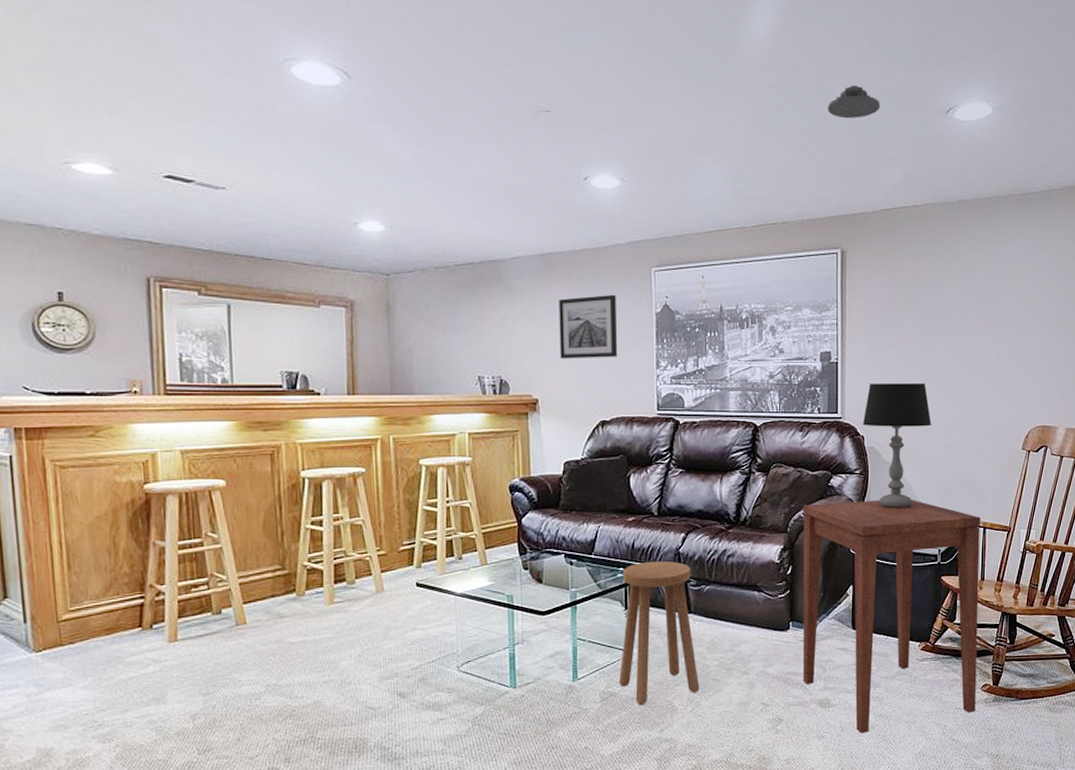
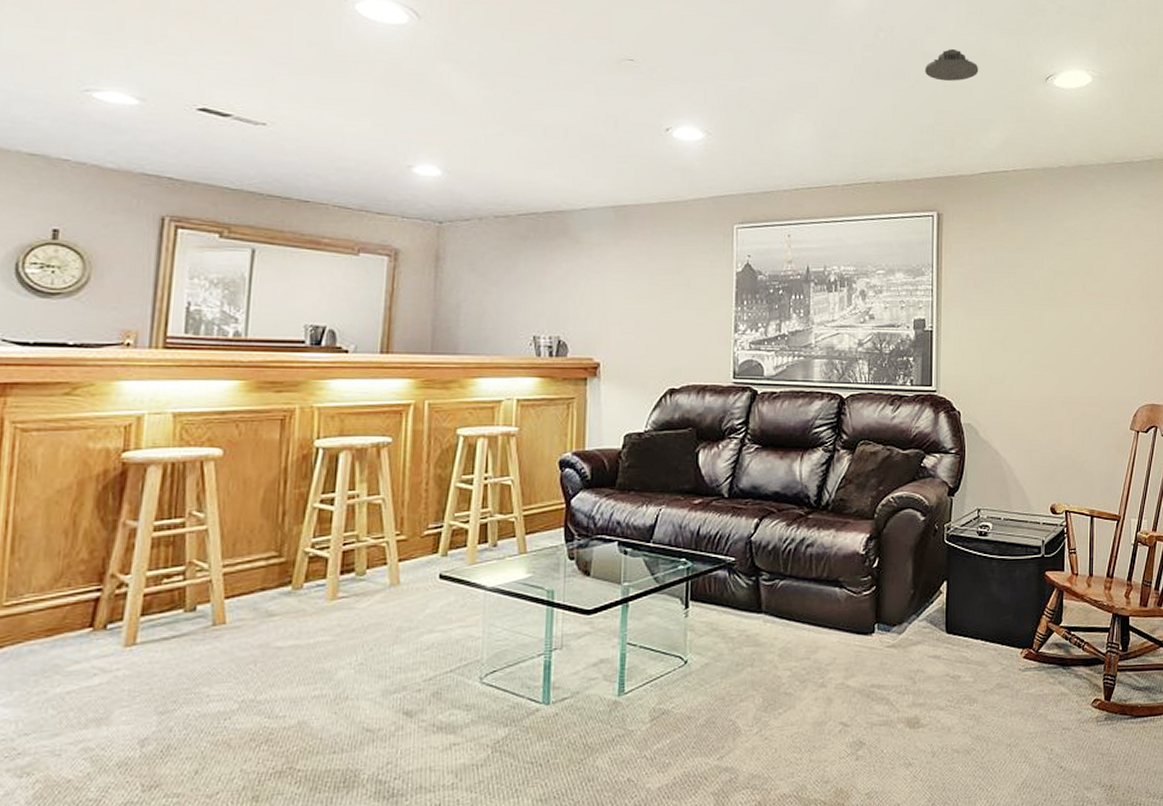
wall art: present [559,294,618,359] -> none [627,251,693,320]
stool: present [618,561,700,706] -> none [673,550,769,726]
side table: present [803,499,980,733] -> none [888,483,1087,759]
table lamp: present [862,383,932,509] -> none [958,354,1034,494]

